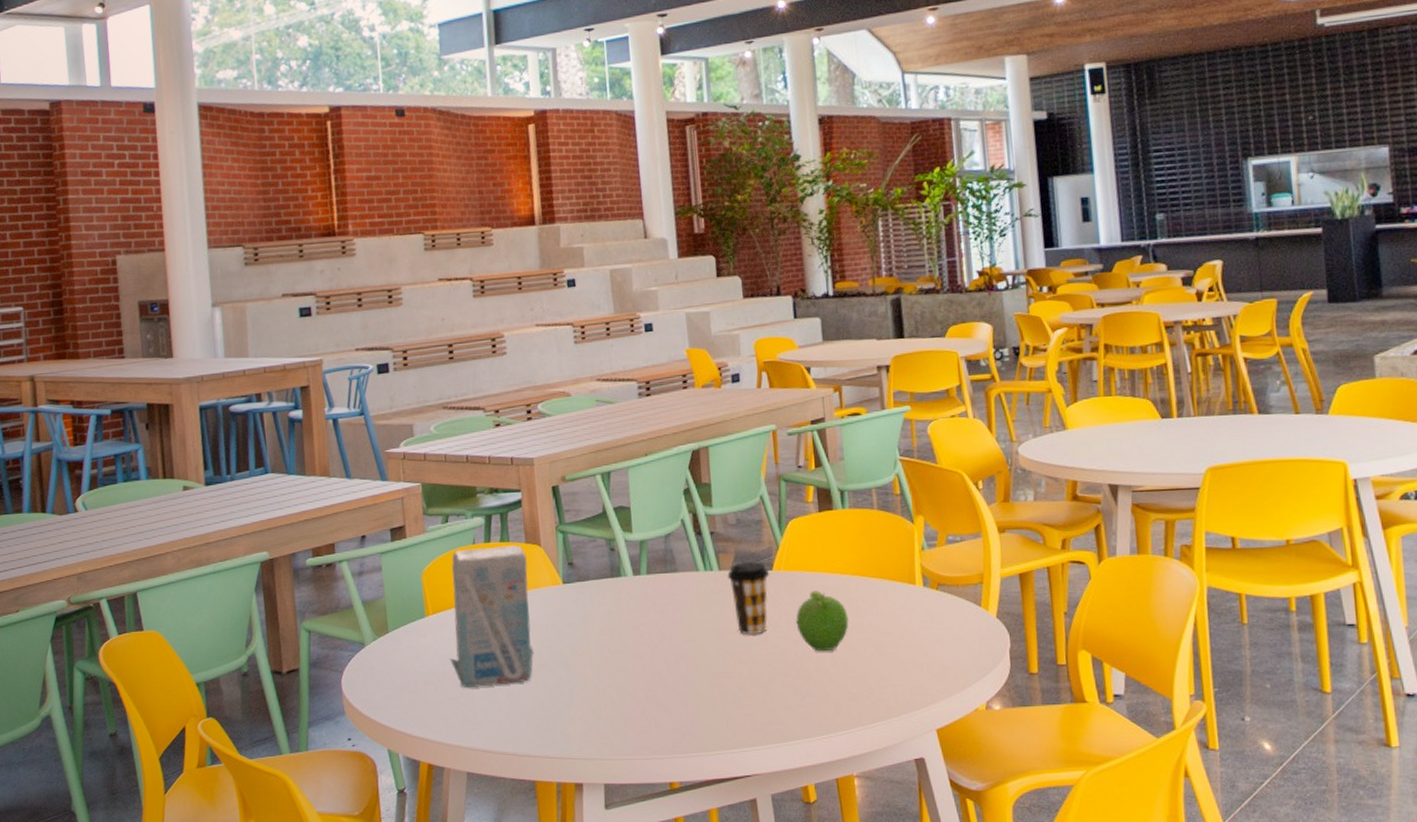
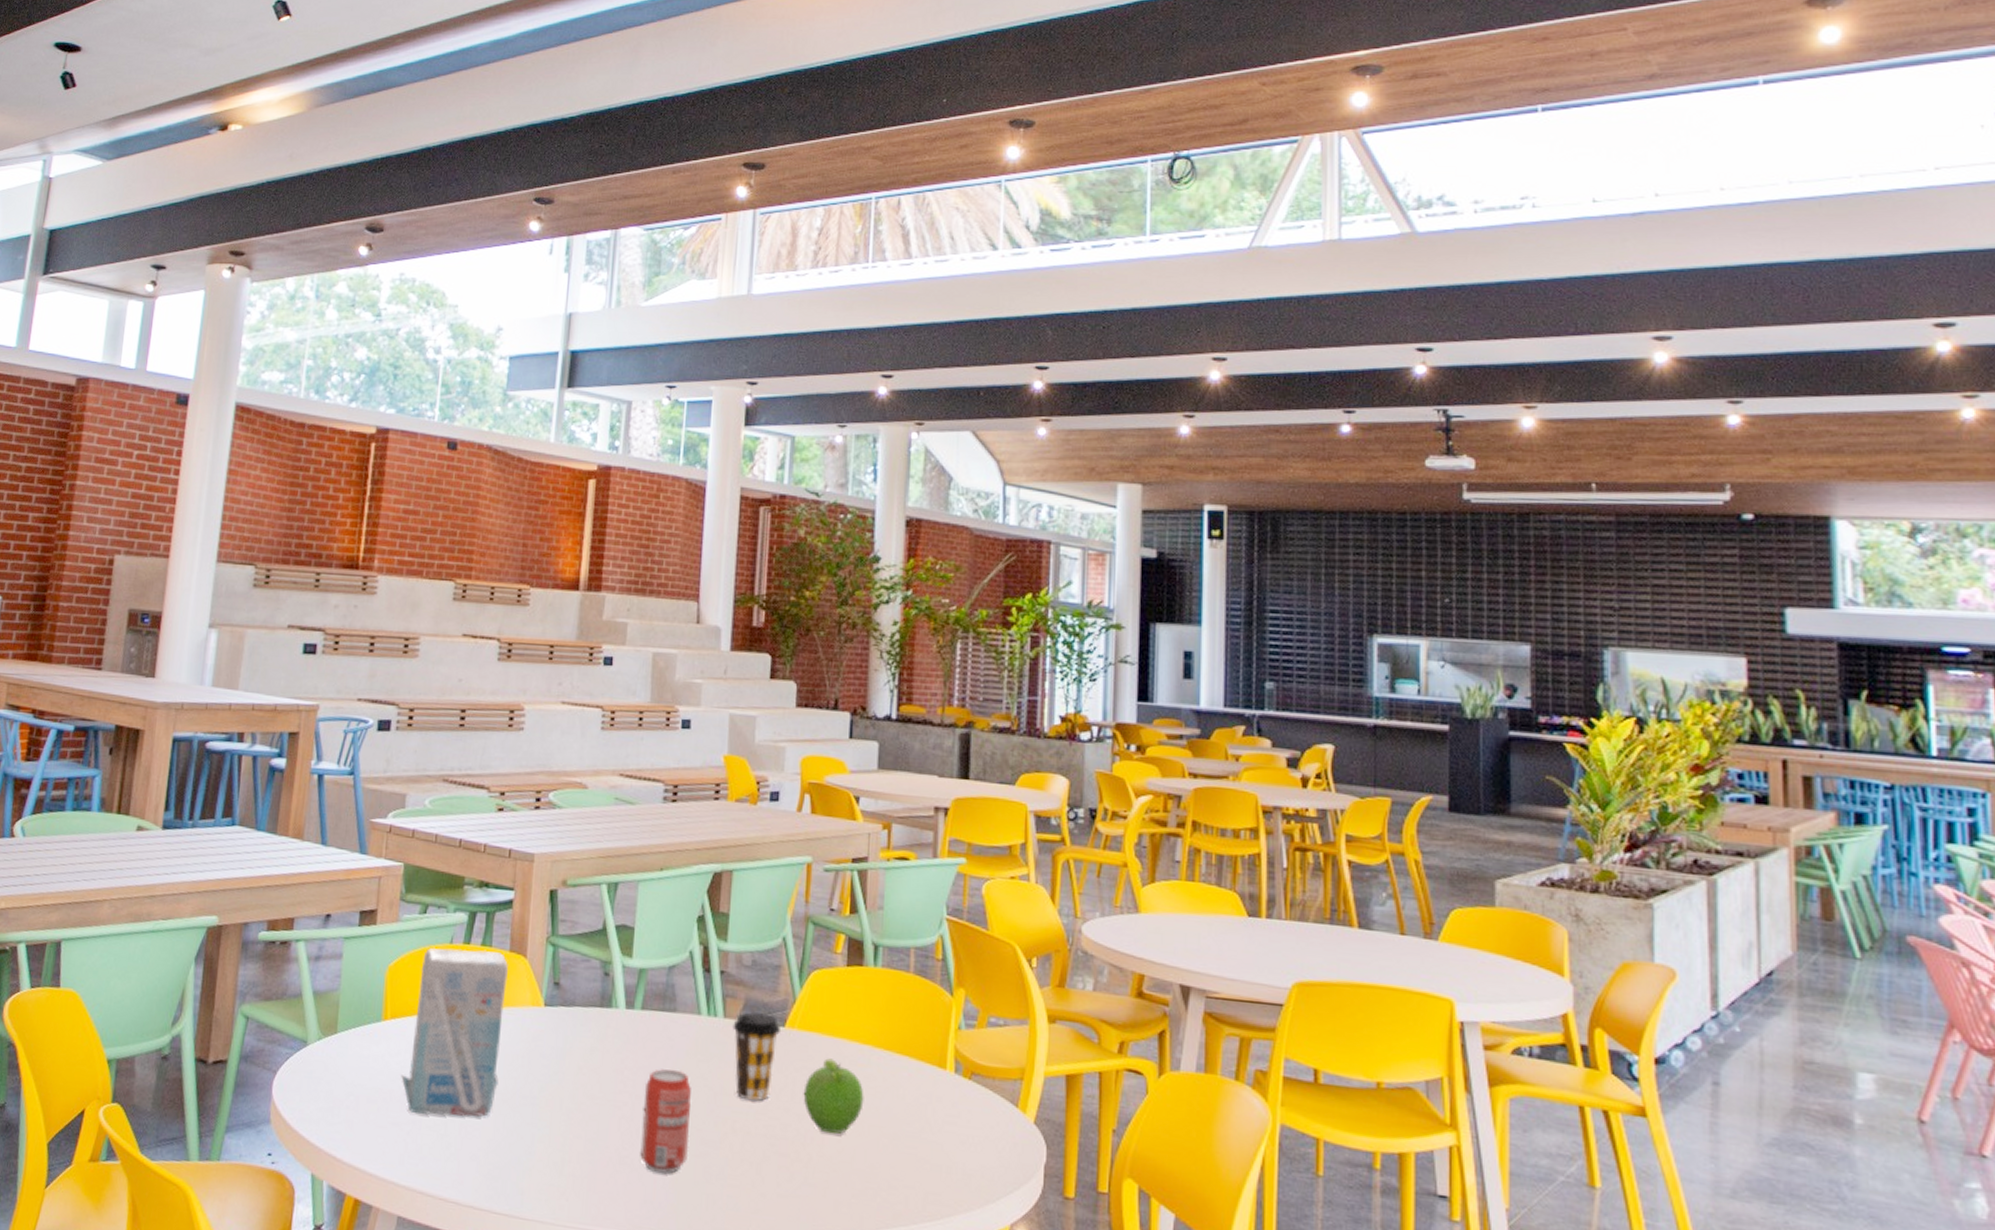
beverage can: none [659,620,705,704] -> present [640,1069,691,1174]

